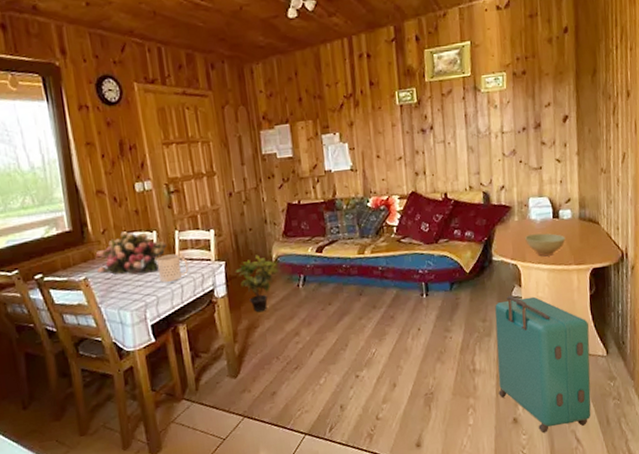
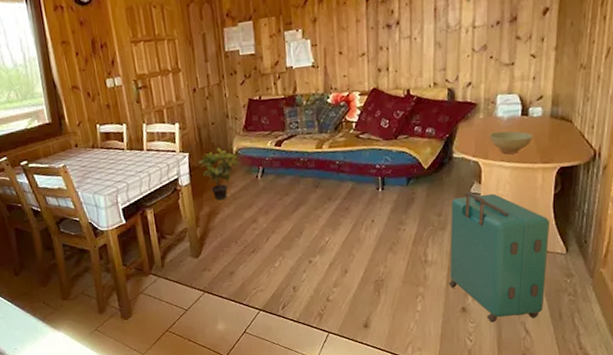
flower arrangement: present [96,231,167,276] -> none [73,124,136,164]
mug: present [156,254,189,282] -> none [126,145,156,171]

